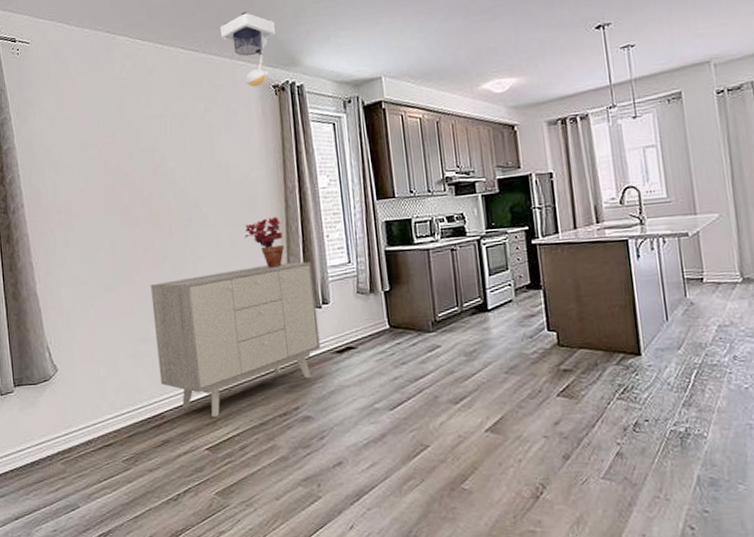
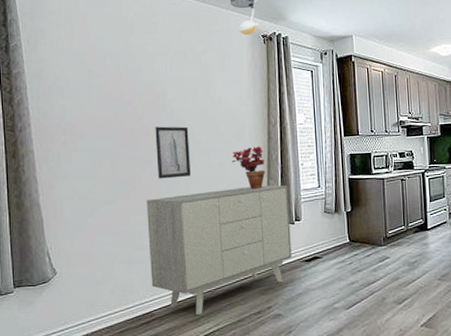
wall art: none [156,198,199,260] -> present [155,126,191,179]

